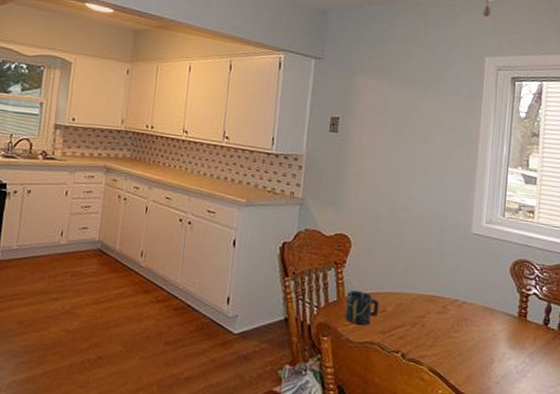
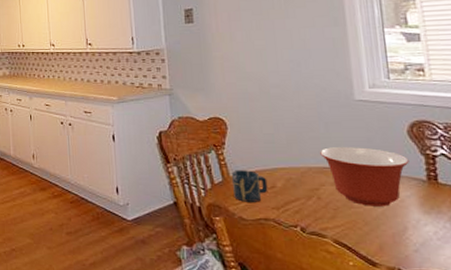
mixing bowl: none [432,276,507,339] -> present [320,147,409,207]

